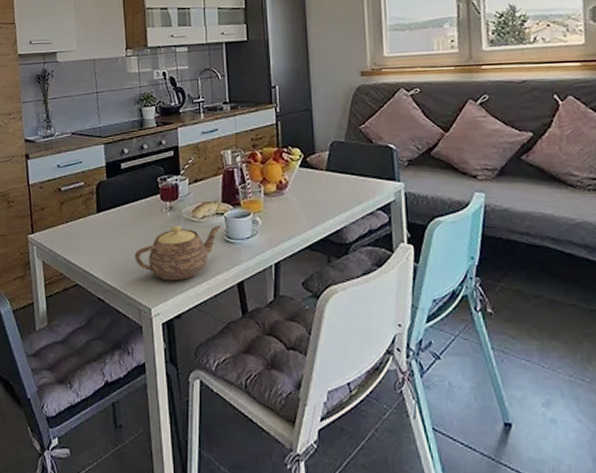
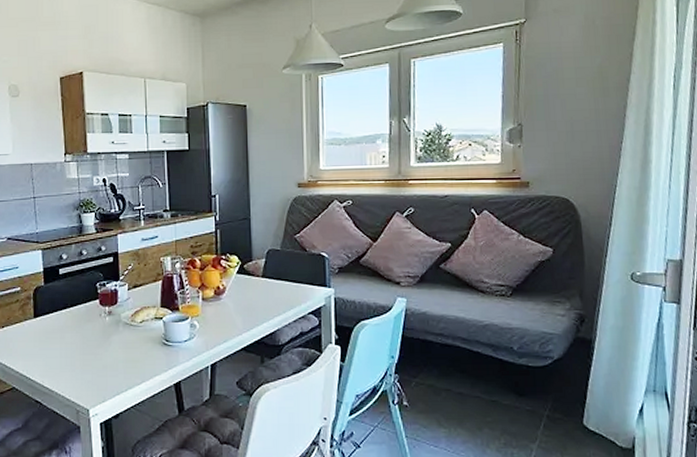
teapot: present [135,225,221,281] -> none [73,329,160,383]

